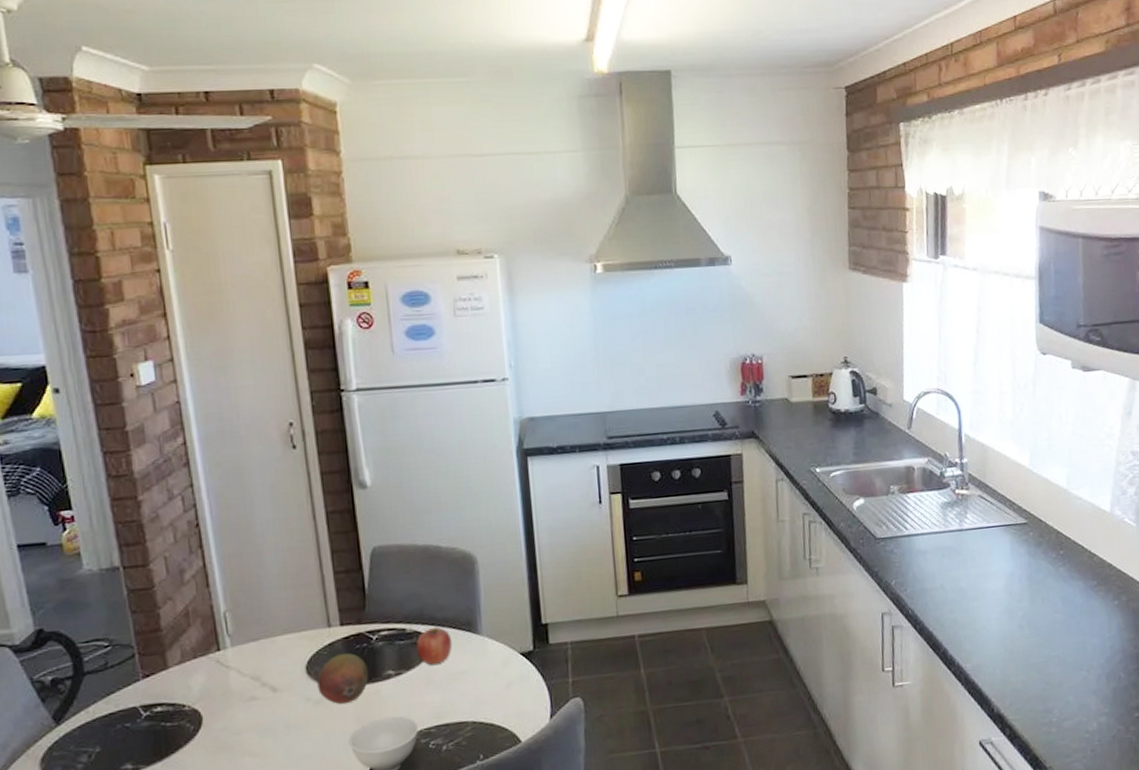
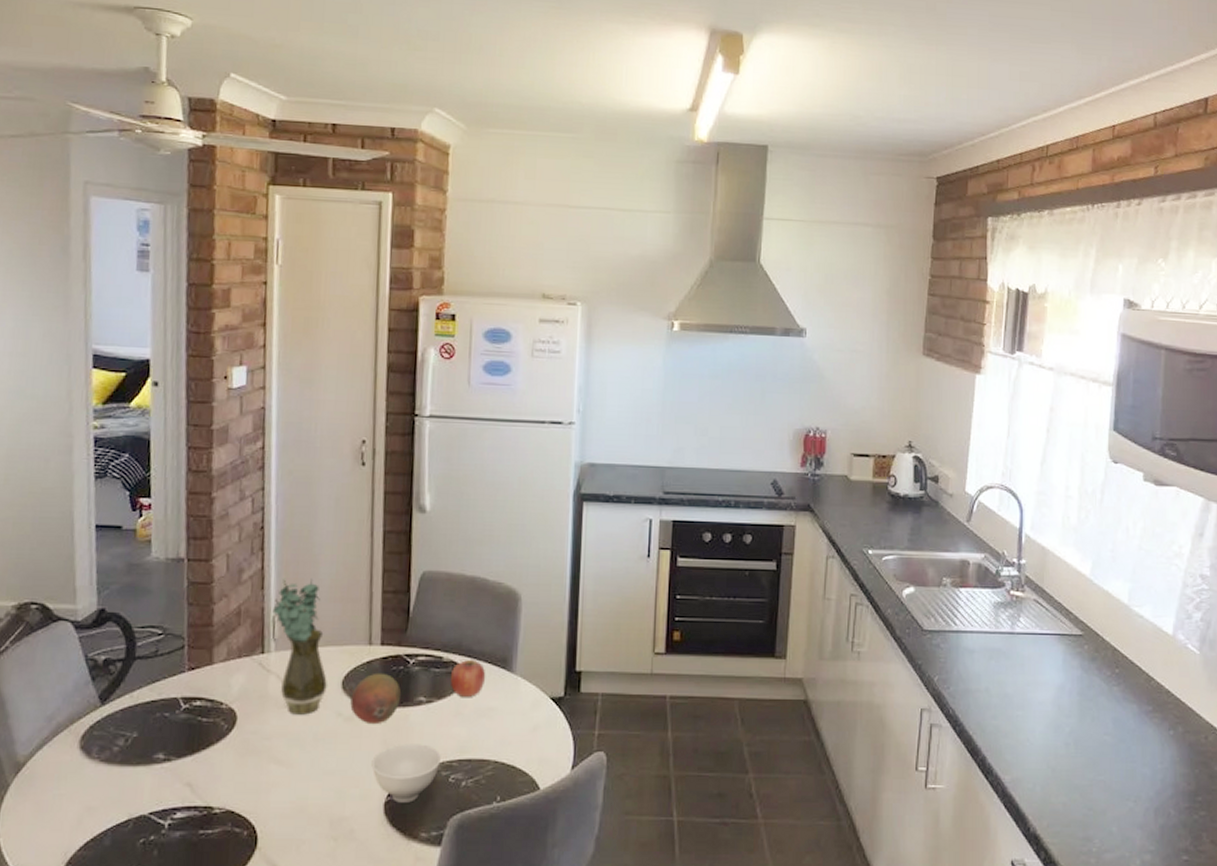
vase: none [222,569,291,706] -> present [273,578,327,715]

